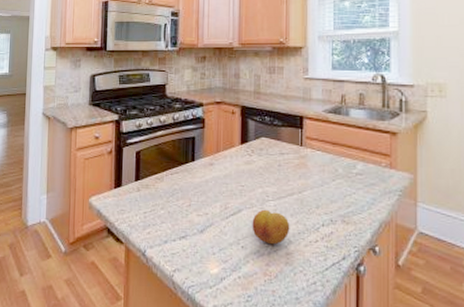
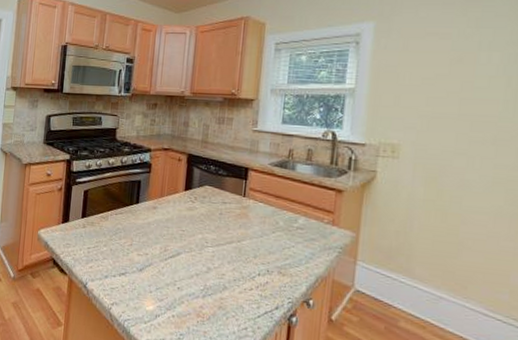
fruit: present [252,209,290,245] -> none [189,254,227,289]

